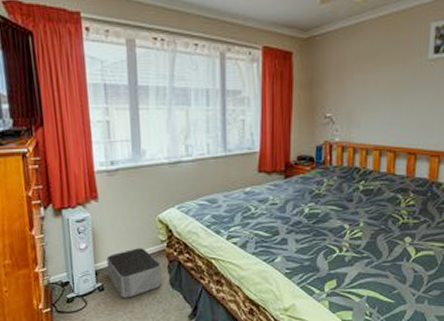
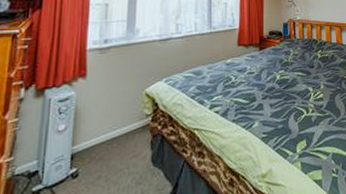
storage bin: present [106,248,162,298] -> none [85,124,143,184]

